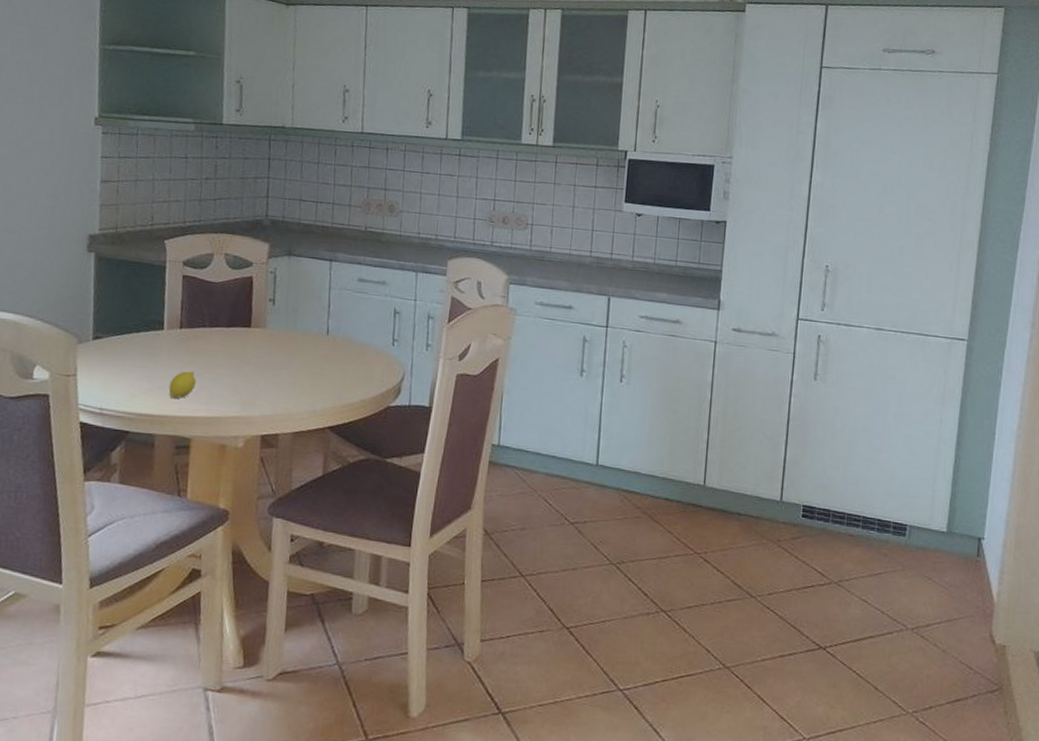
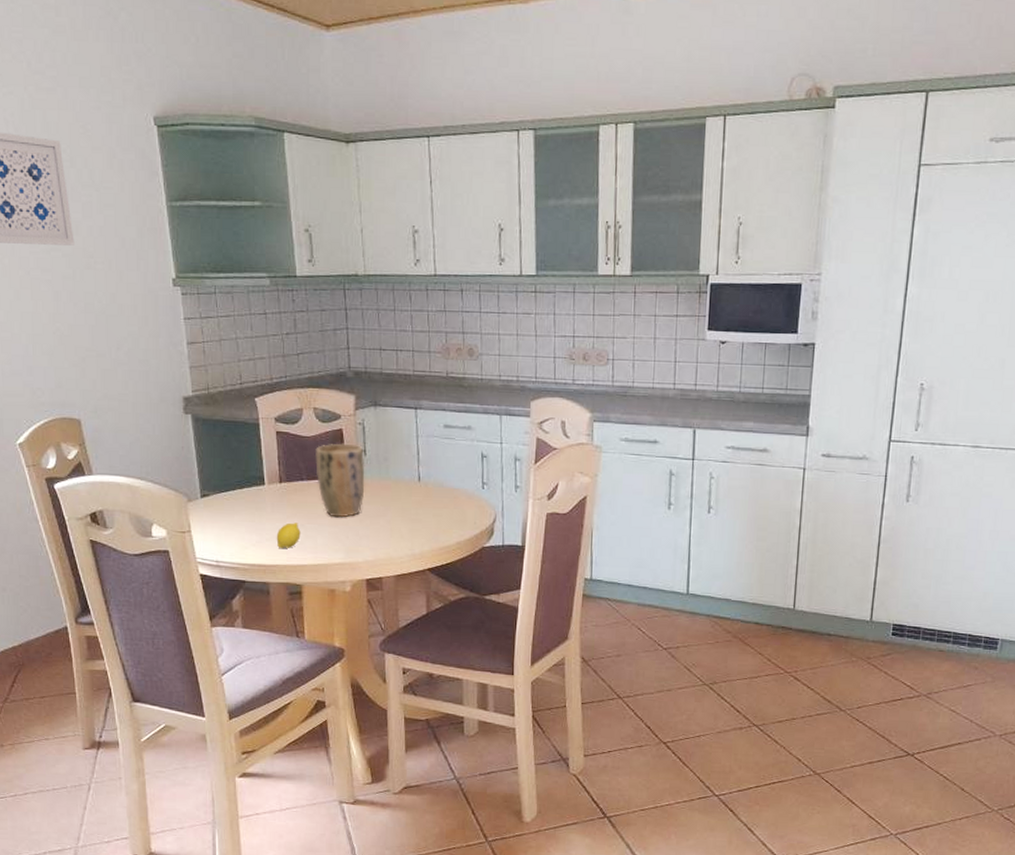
plant pot: none [220,291,273,368] -> present [314,443,365,517]

